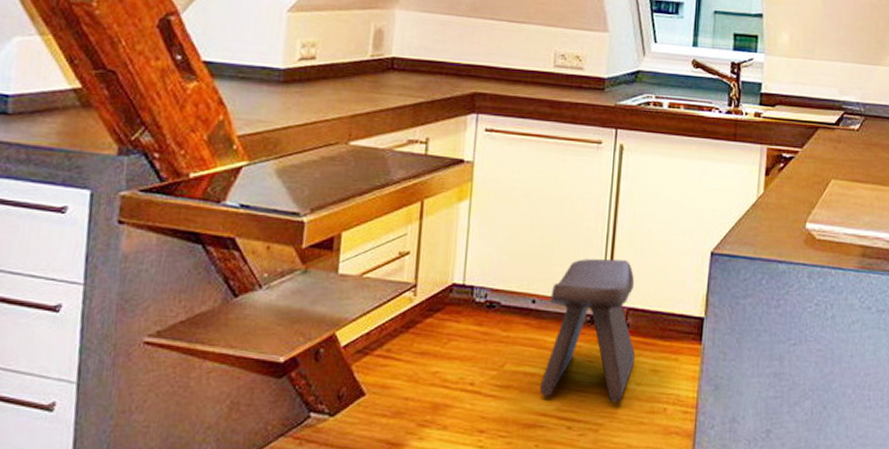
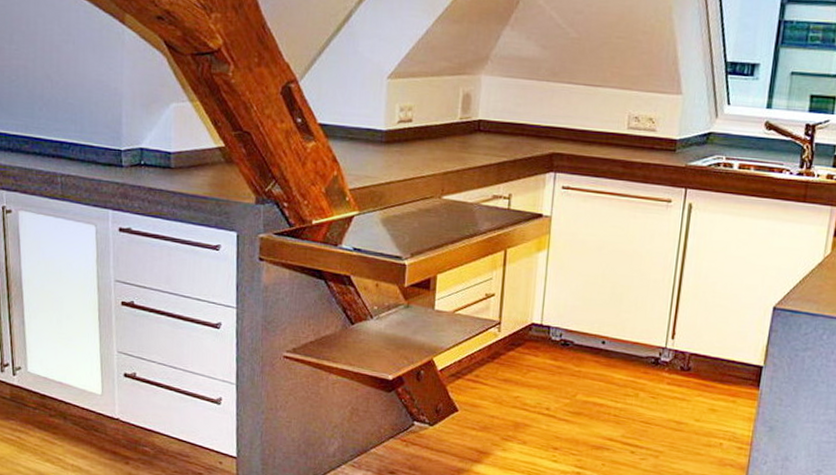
stool: present [539,259,636,402] -> none [607,307,698,434]

